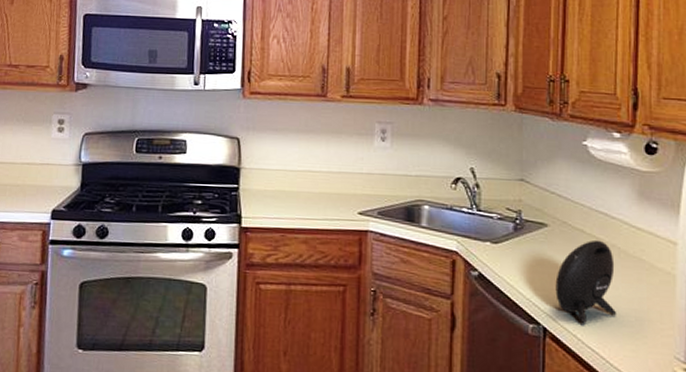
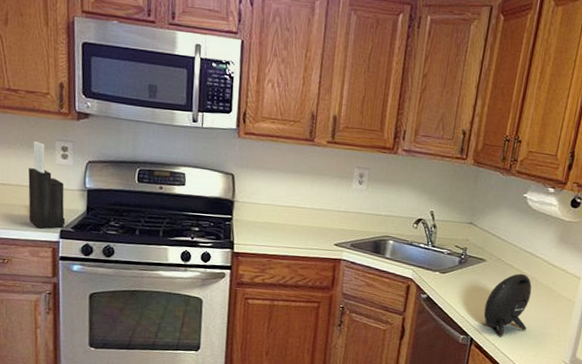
knife block: none [20,116,59,209] -> present [28,141,66,229]

